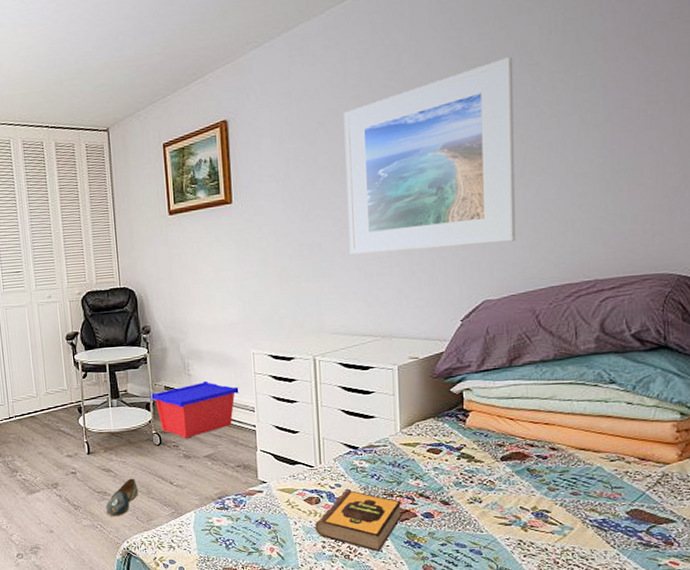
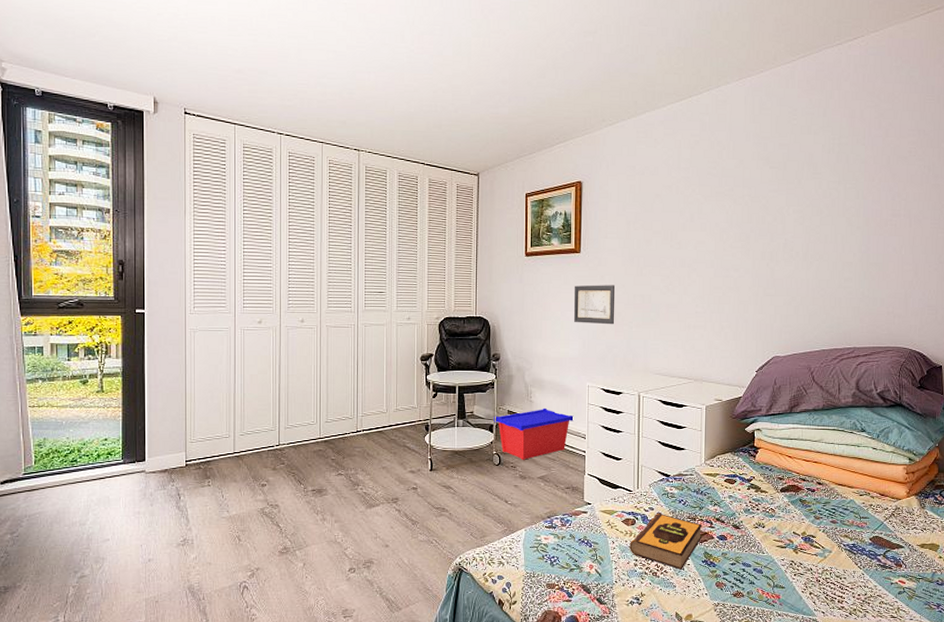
shoe: present [106,478,138,517] -> none [443,496,474,532]
wall art: none [228,236,279,284] -> present [574,285,615,325]
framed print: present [344,57,516,255] -> none [673,165,803,310]

